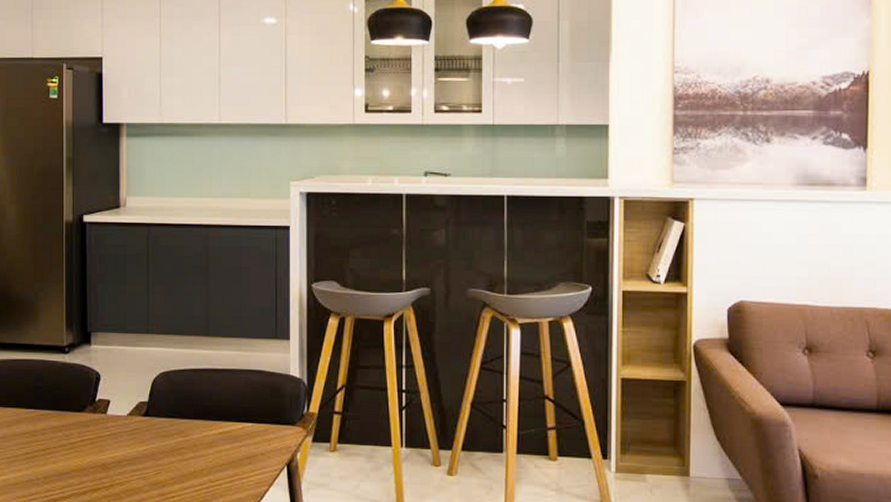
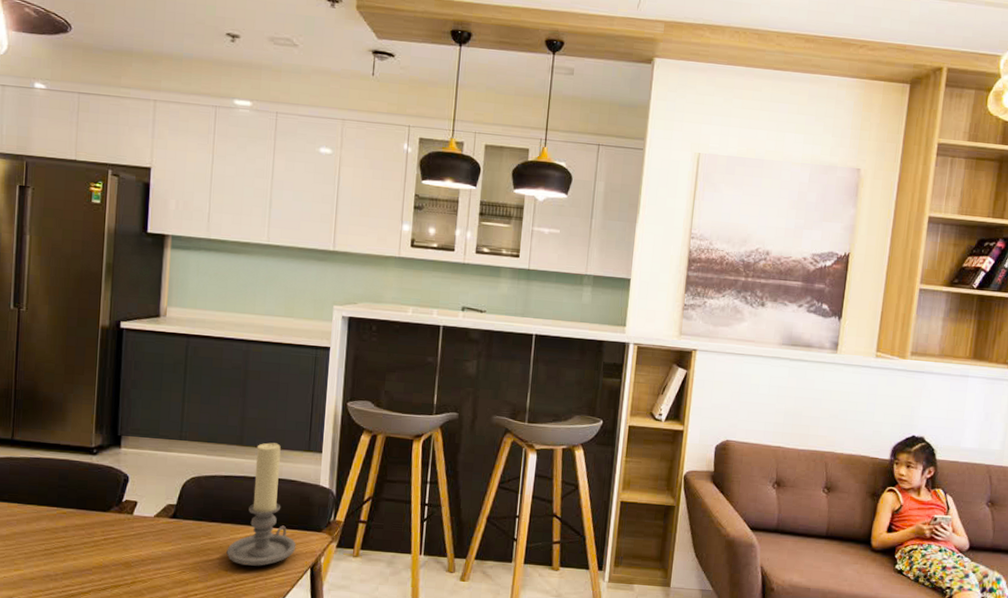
candle holder: none [200,331,271,465] -> present [226,442,297,566]

